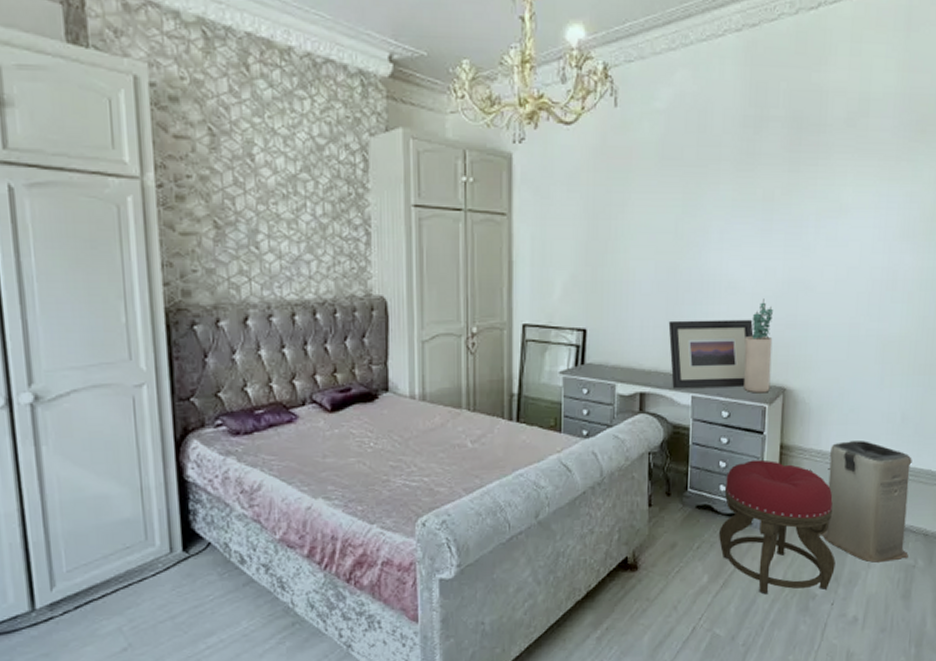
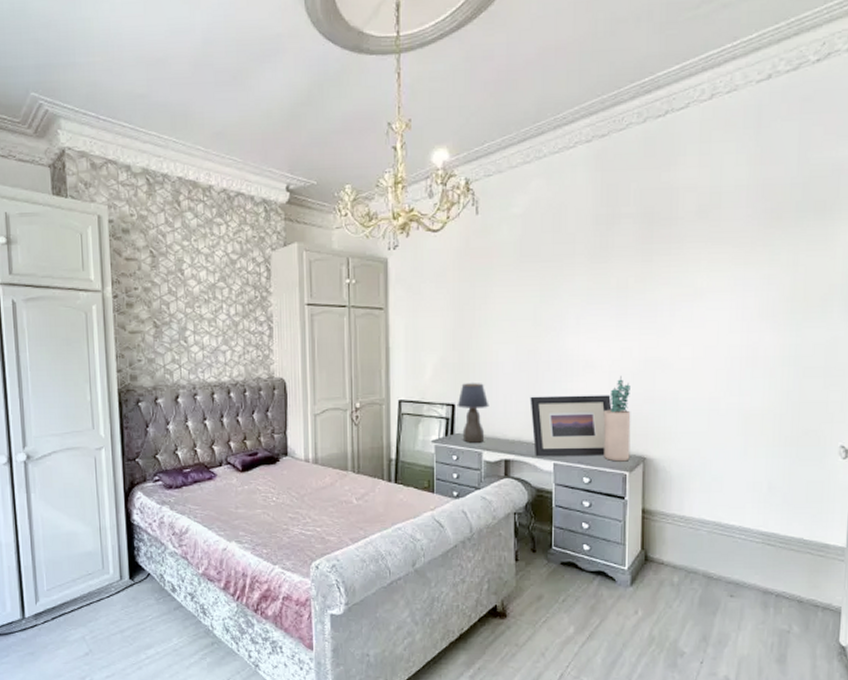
table lamp: none [588,303,625,374] -> present [457,382,489,443]
stool: present [719,459,836,595] -> none [584,522,703,649]
laundry basket: present [818,441,912,563] -> none [684,508,782,625]

